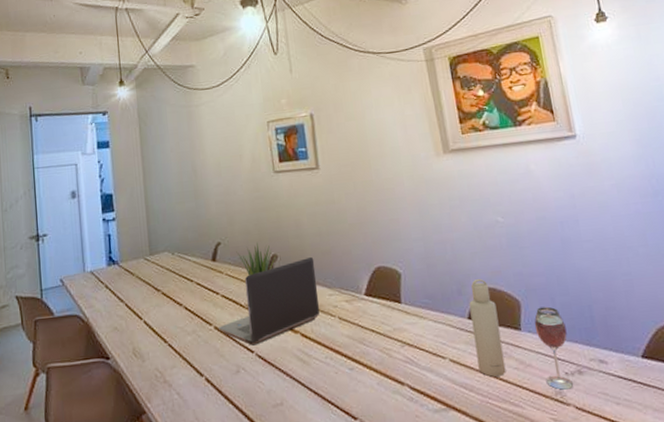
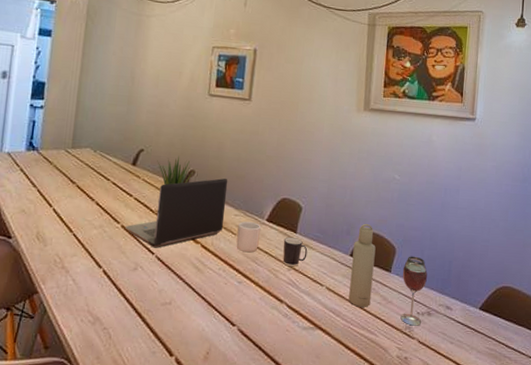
mug: none [335,298,363,335] -> present [236,221,261,253]
mug: none [388,308,419,343] -> present [282,237,308,267]

